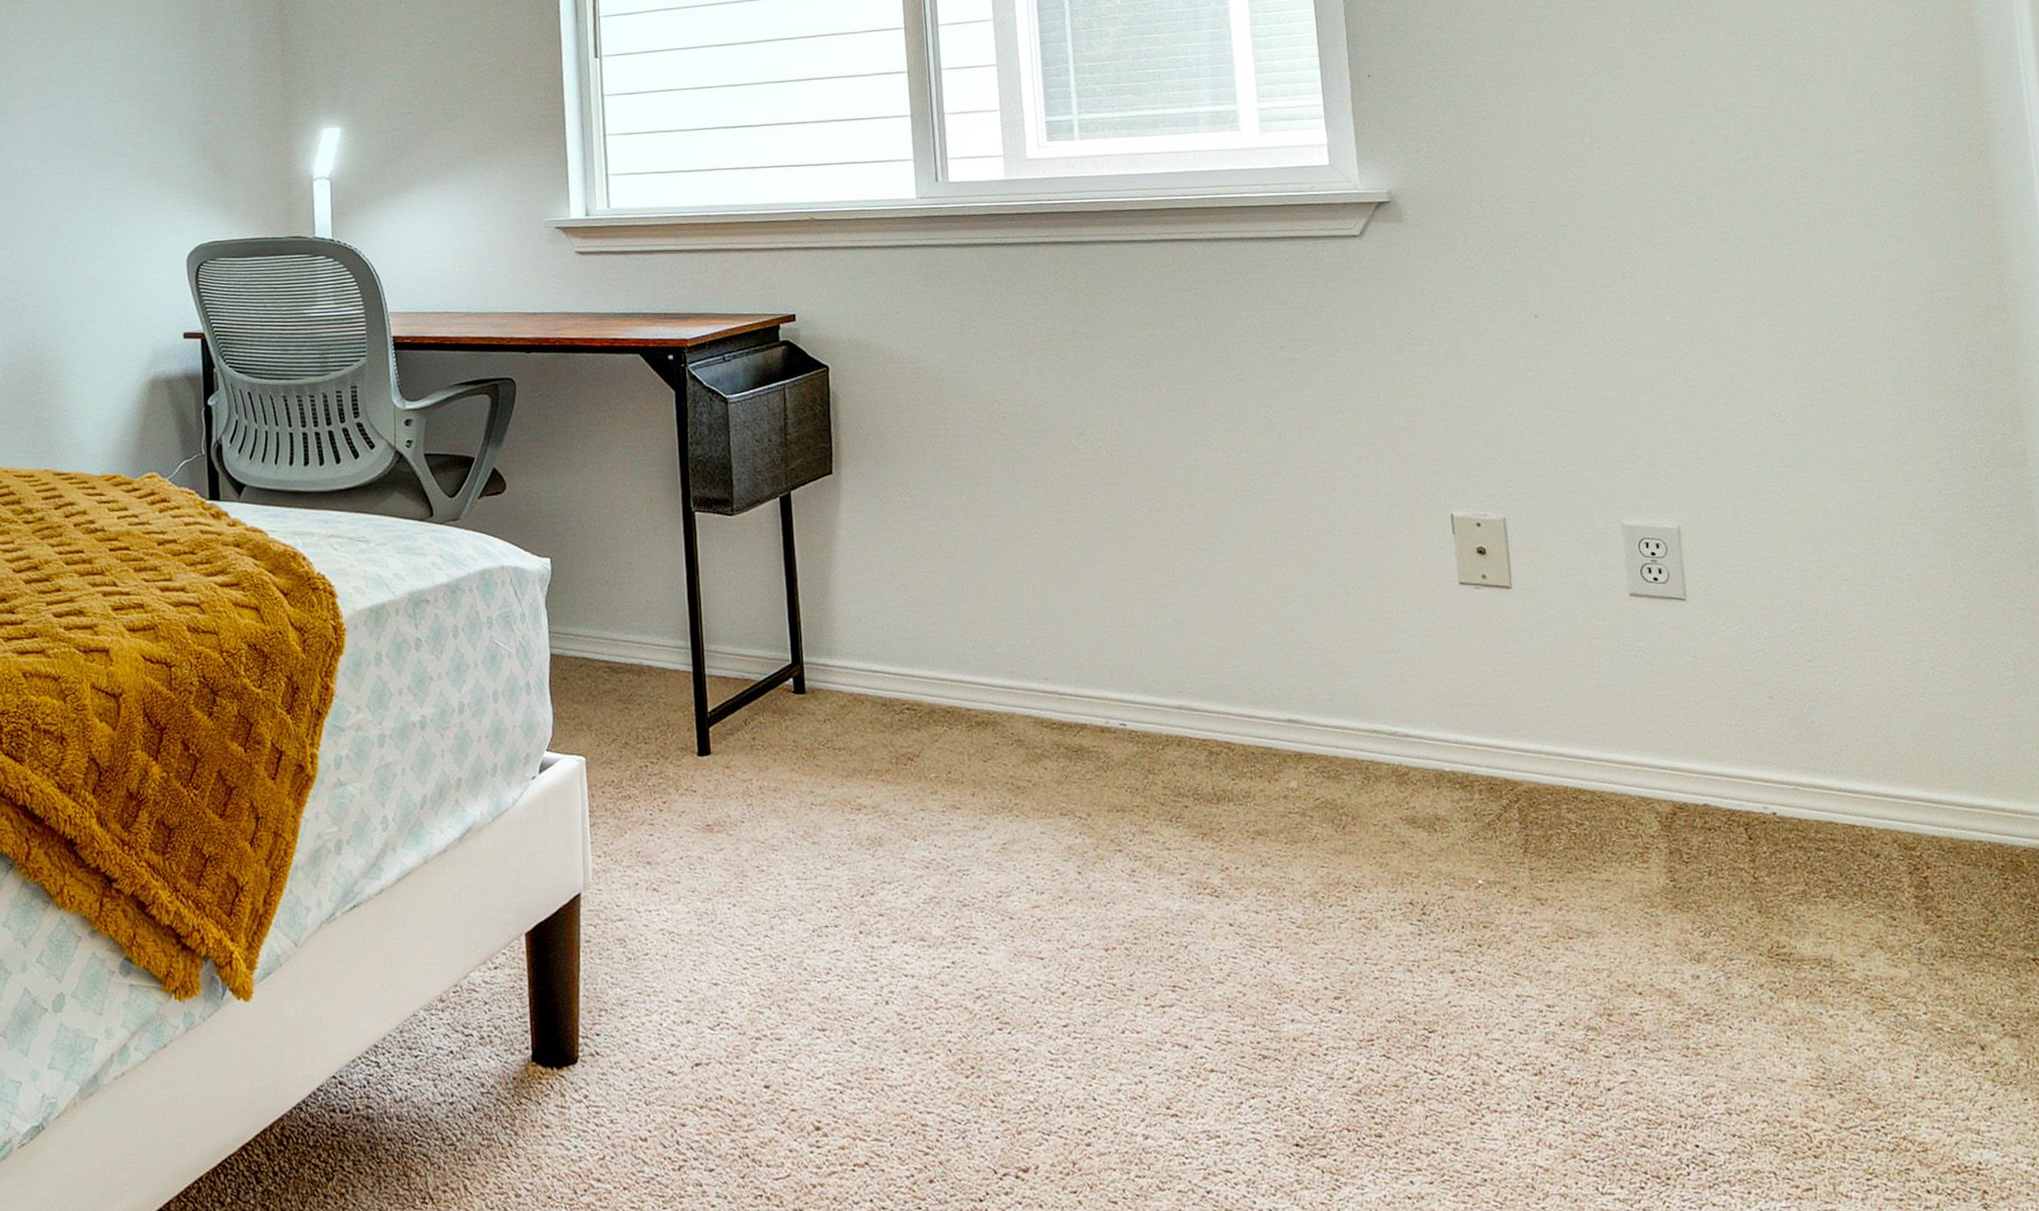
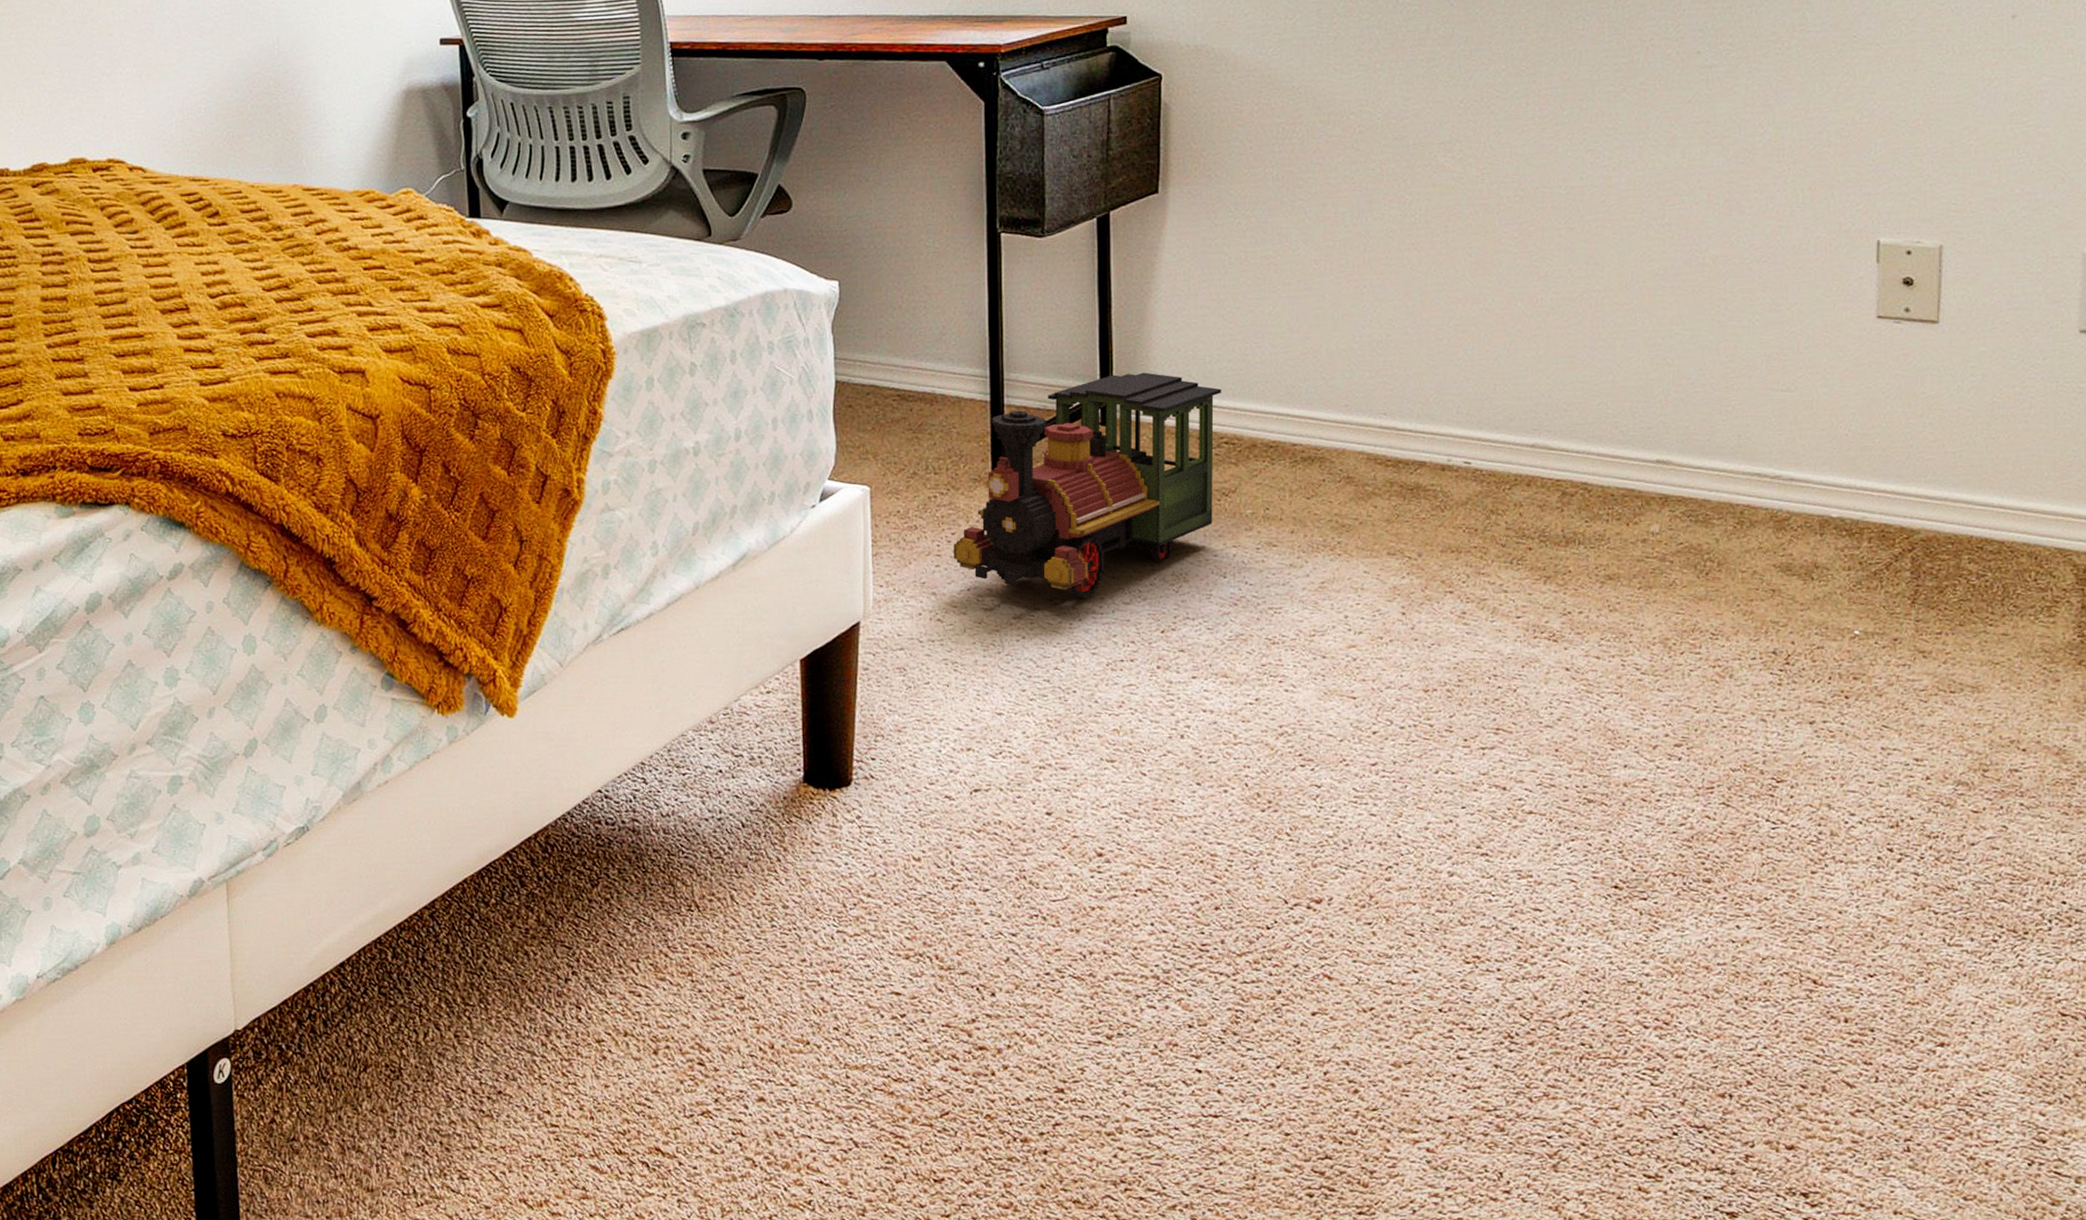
toy train: none [665,642,901,865] -> present [953,372,1221,599]

